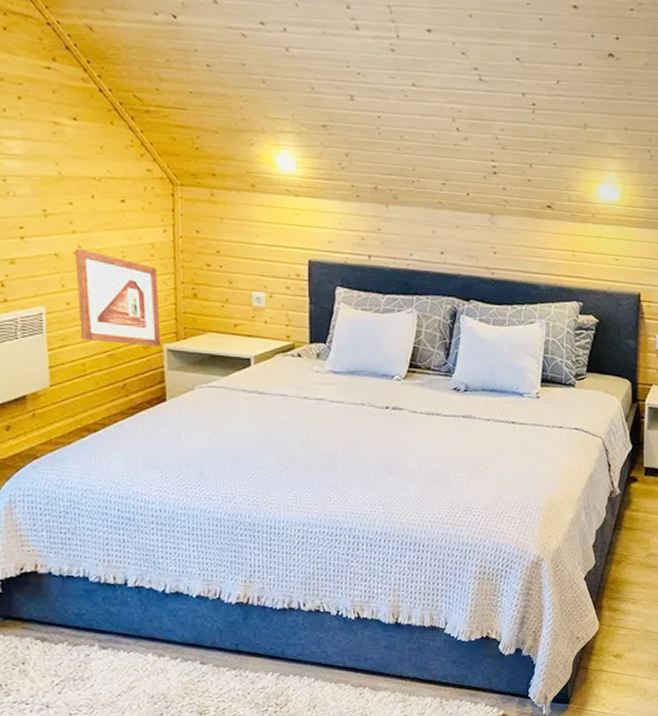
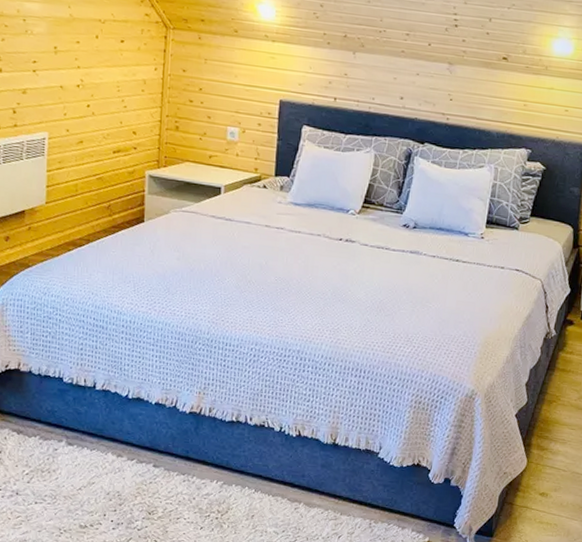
picture frame: present [74,248,161,346] -> none [75,81,146,173]

